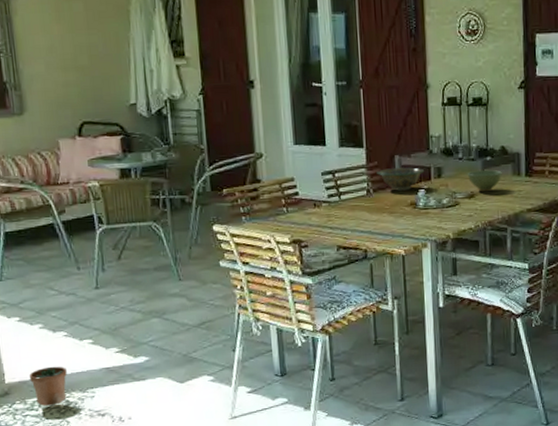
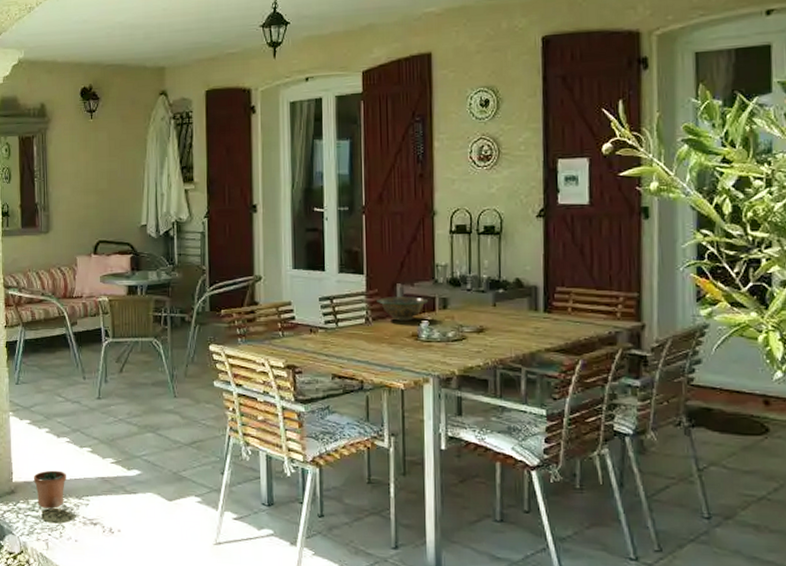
bowl: present [467,170,502,192] -> none [476,304,516,327]

